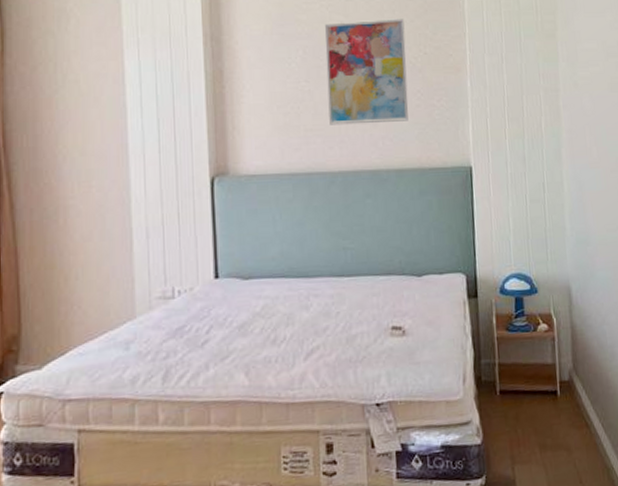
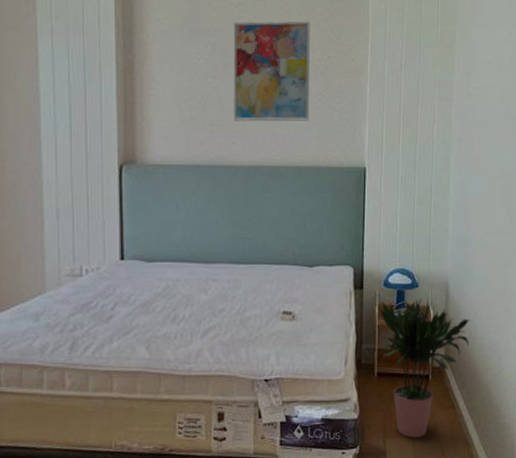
potted plant: none [496,304,599,464] -> present [379,298,470,438]

